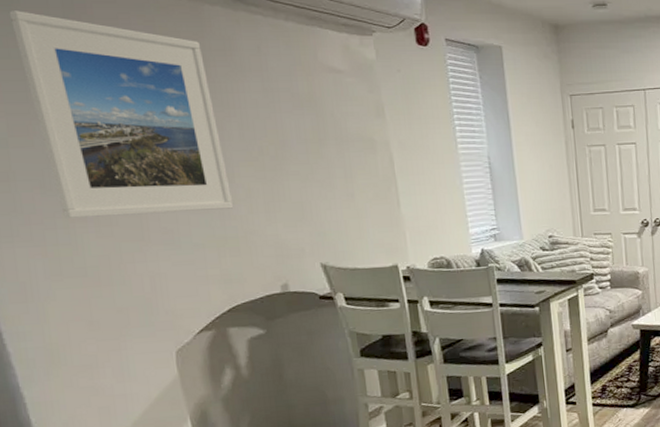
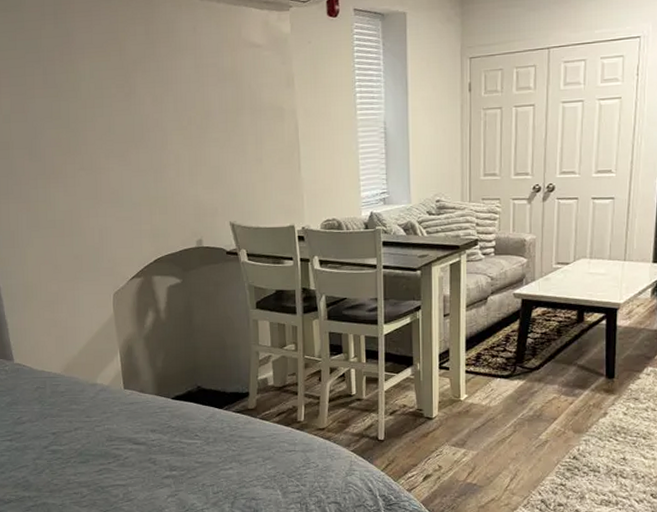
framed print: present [8,11,234,218] -> none [18,10,165,180]

